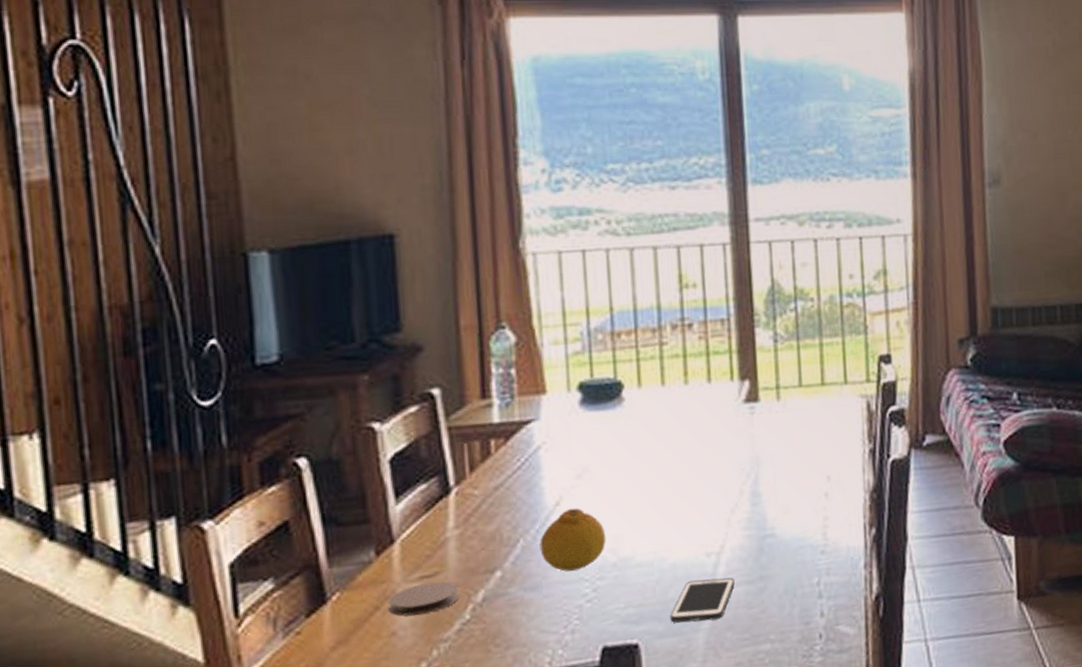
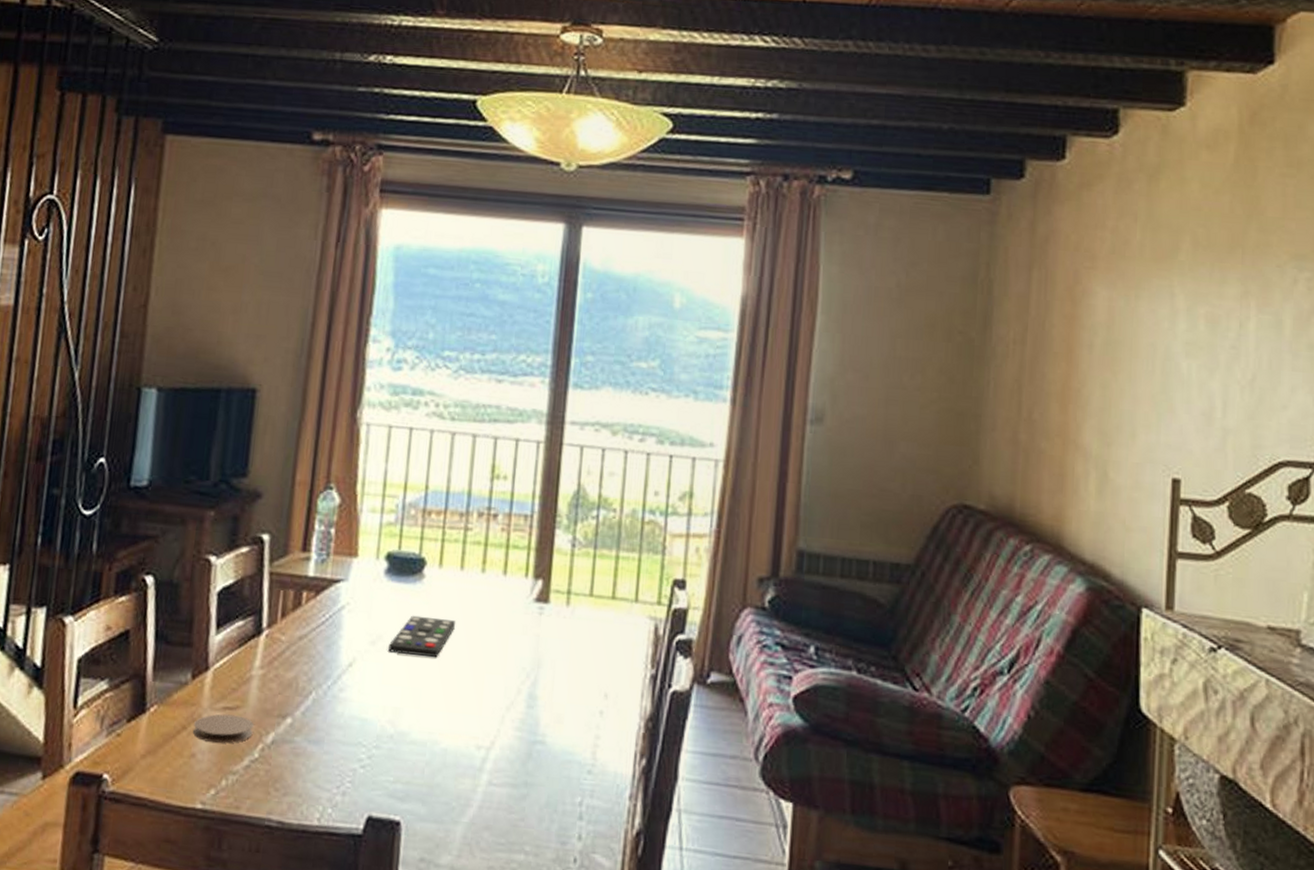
fruit: present [539,508,607,572] -> none [328,671,388,734]
remote control: none [597,437,666,482] -> present [388,615,456,658]
cell phone: present [670,577,735,623] -> none [433,769,499,817]

